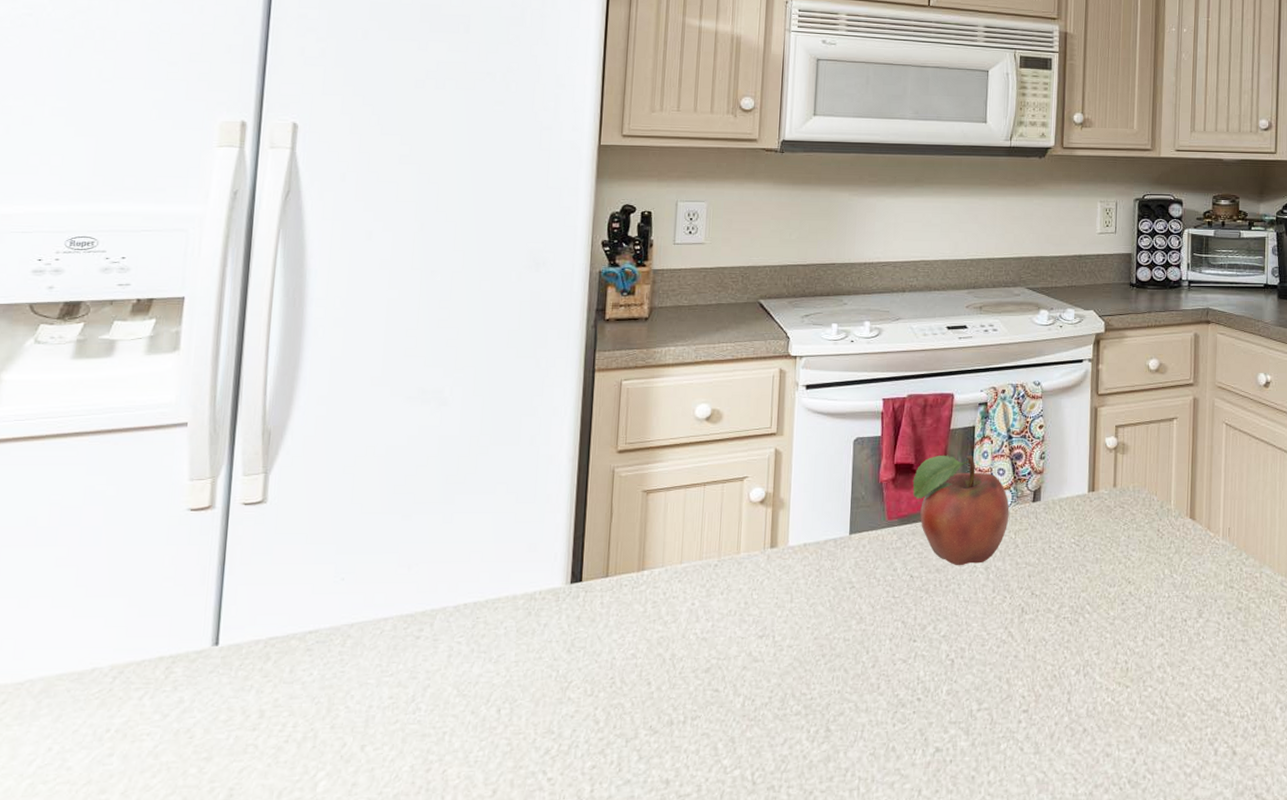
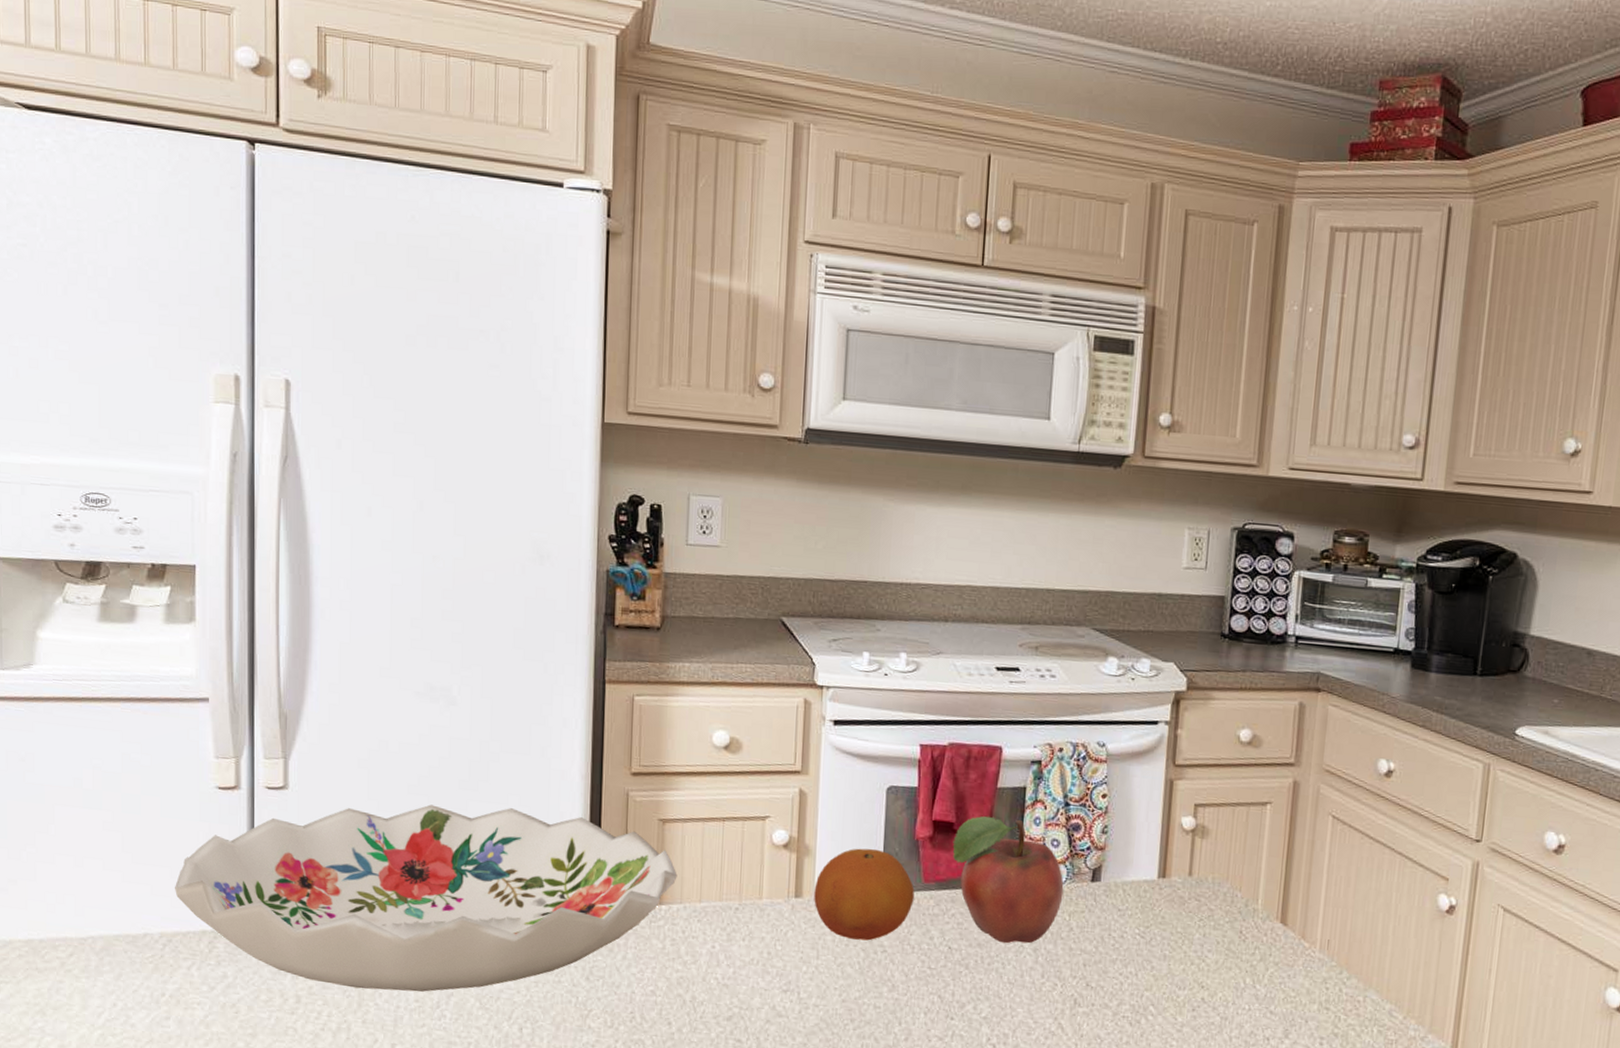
decorative bowl: none [132,496,660,694] -> present [175,804,678,992]
fruit: none [788,496,879,580] -> present [814,848,914,941]

